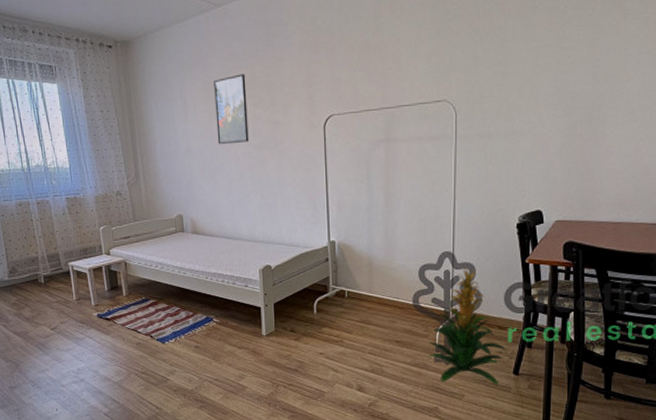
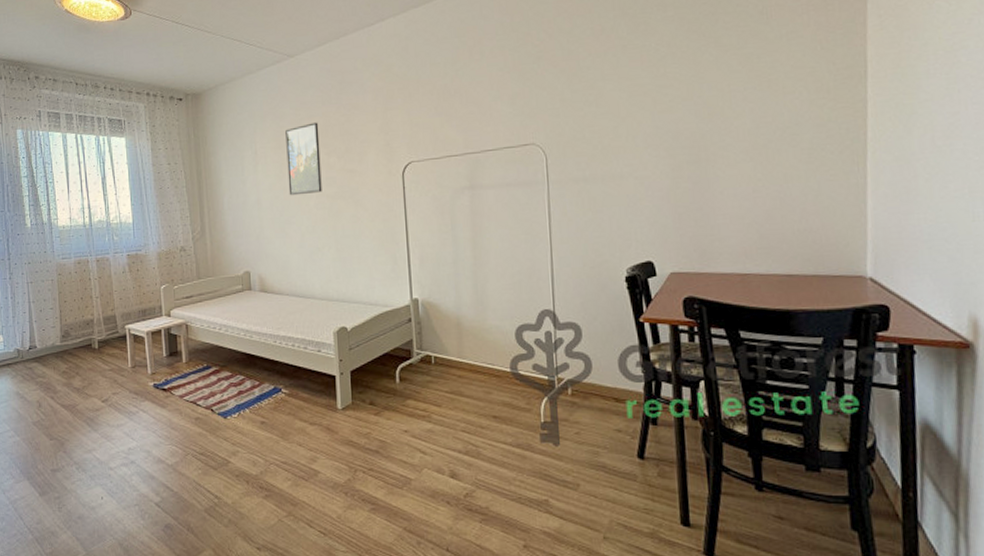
indoor plant: present [429,266,507,386] -> none [532,326,628,473]

